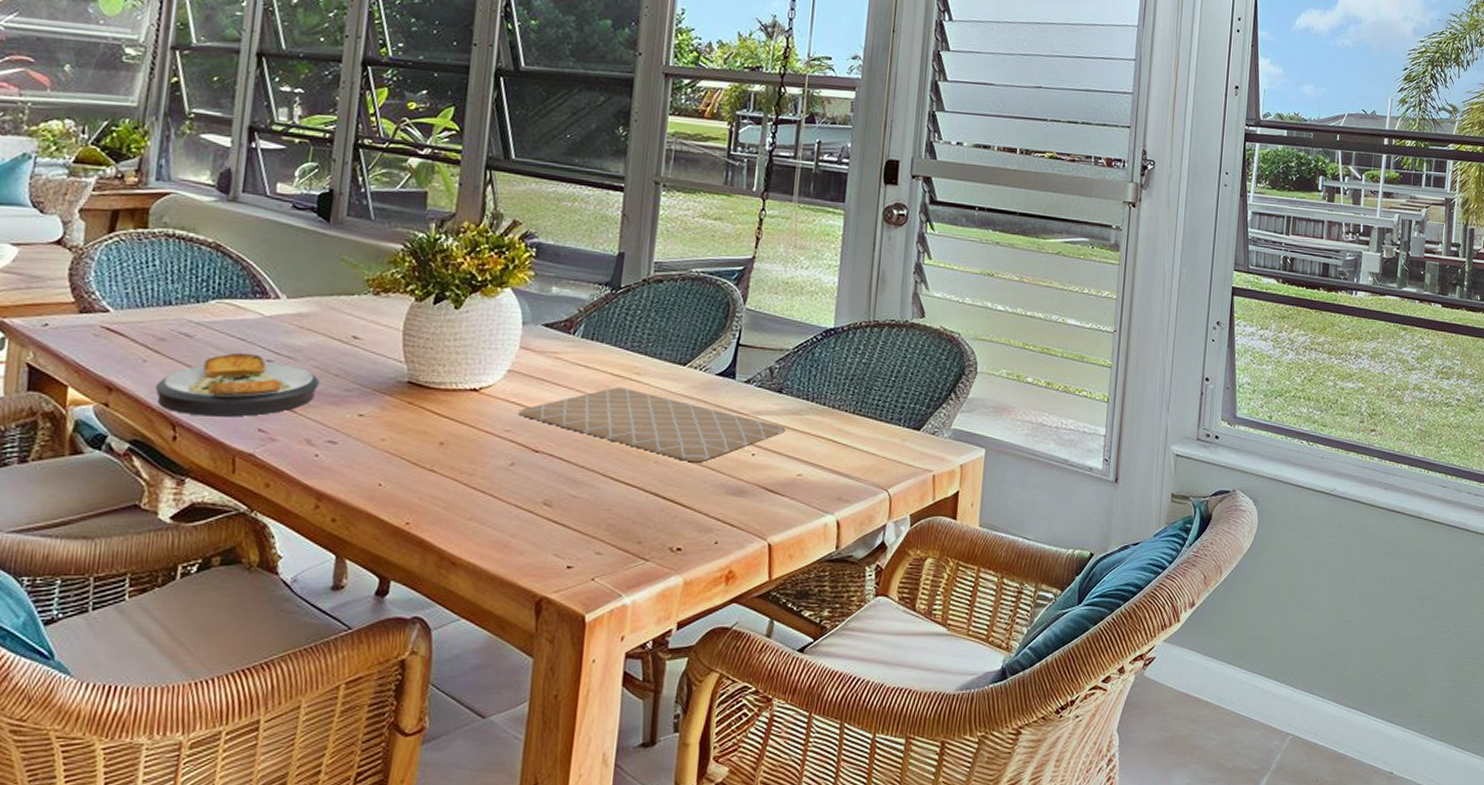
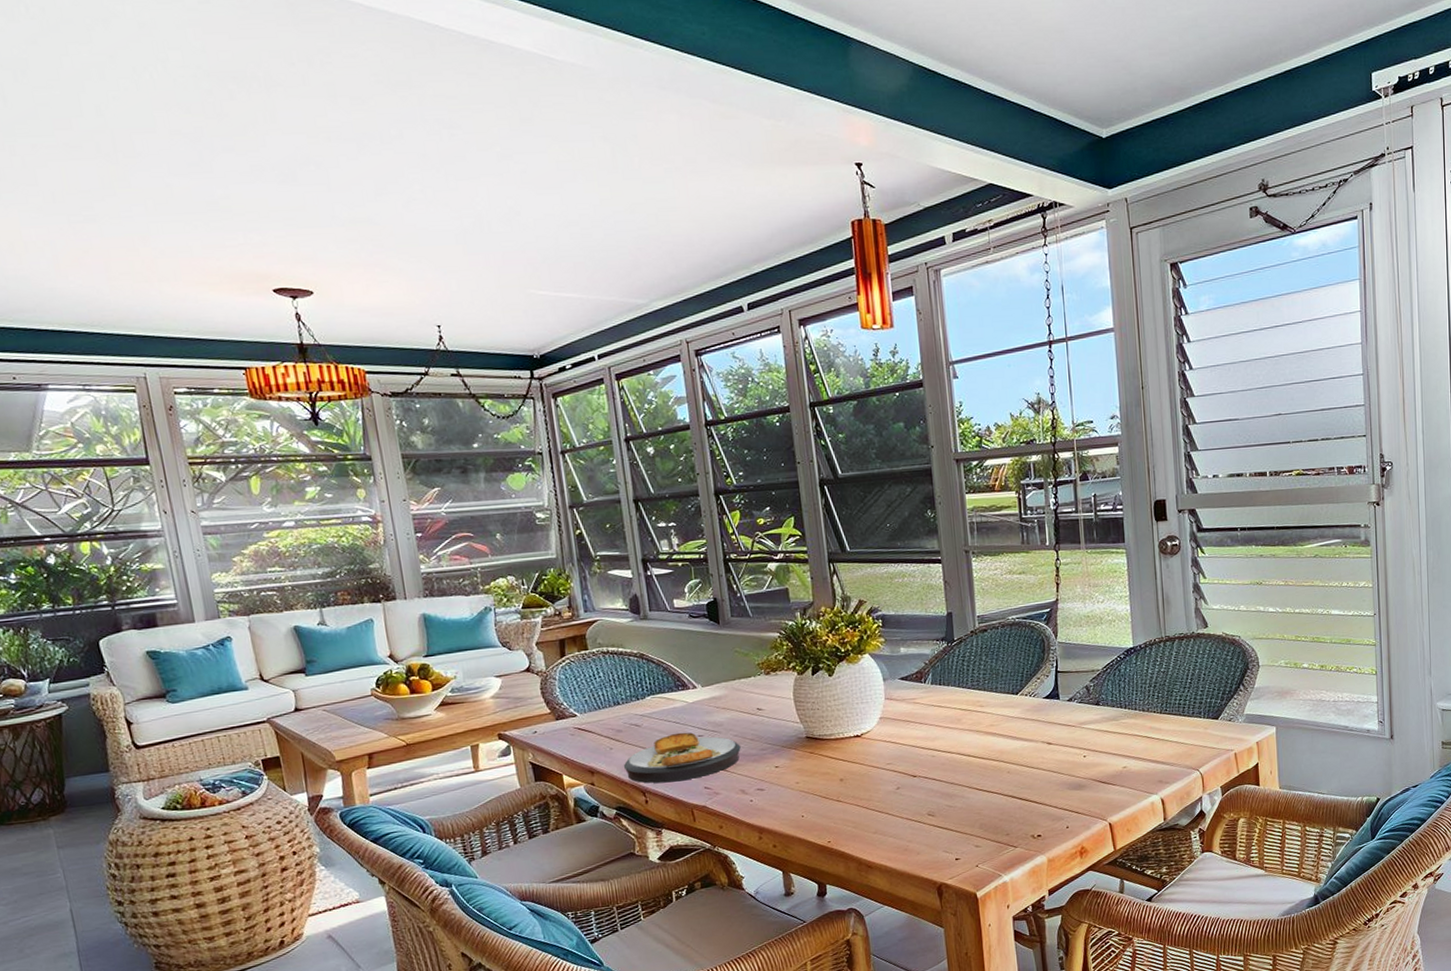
placemat: present [519,387,786,463] -> none [895,718,1108,769]

